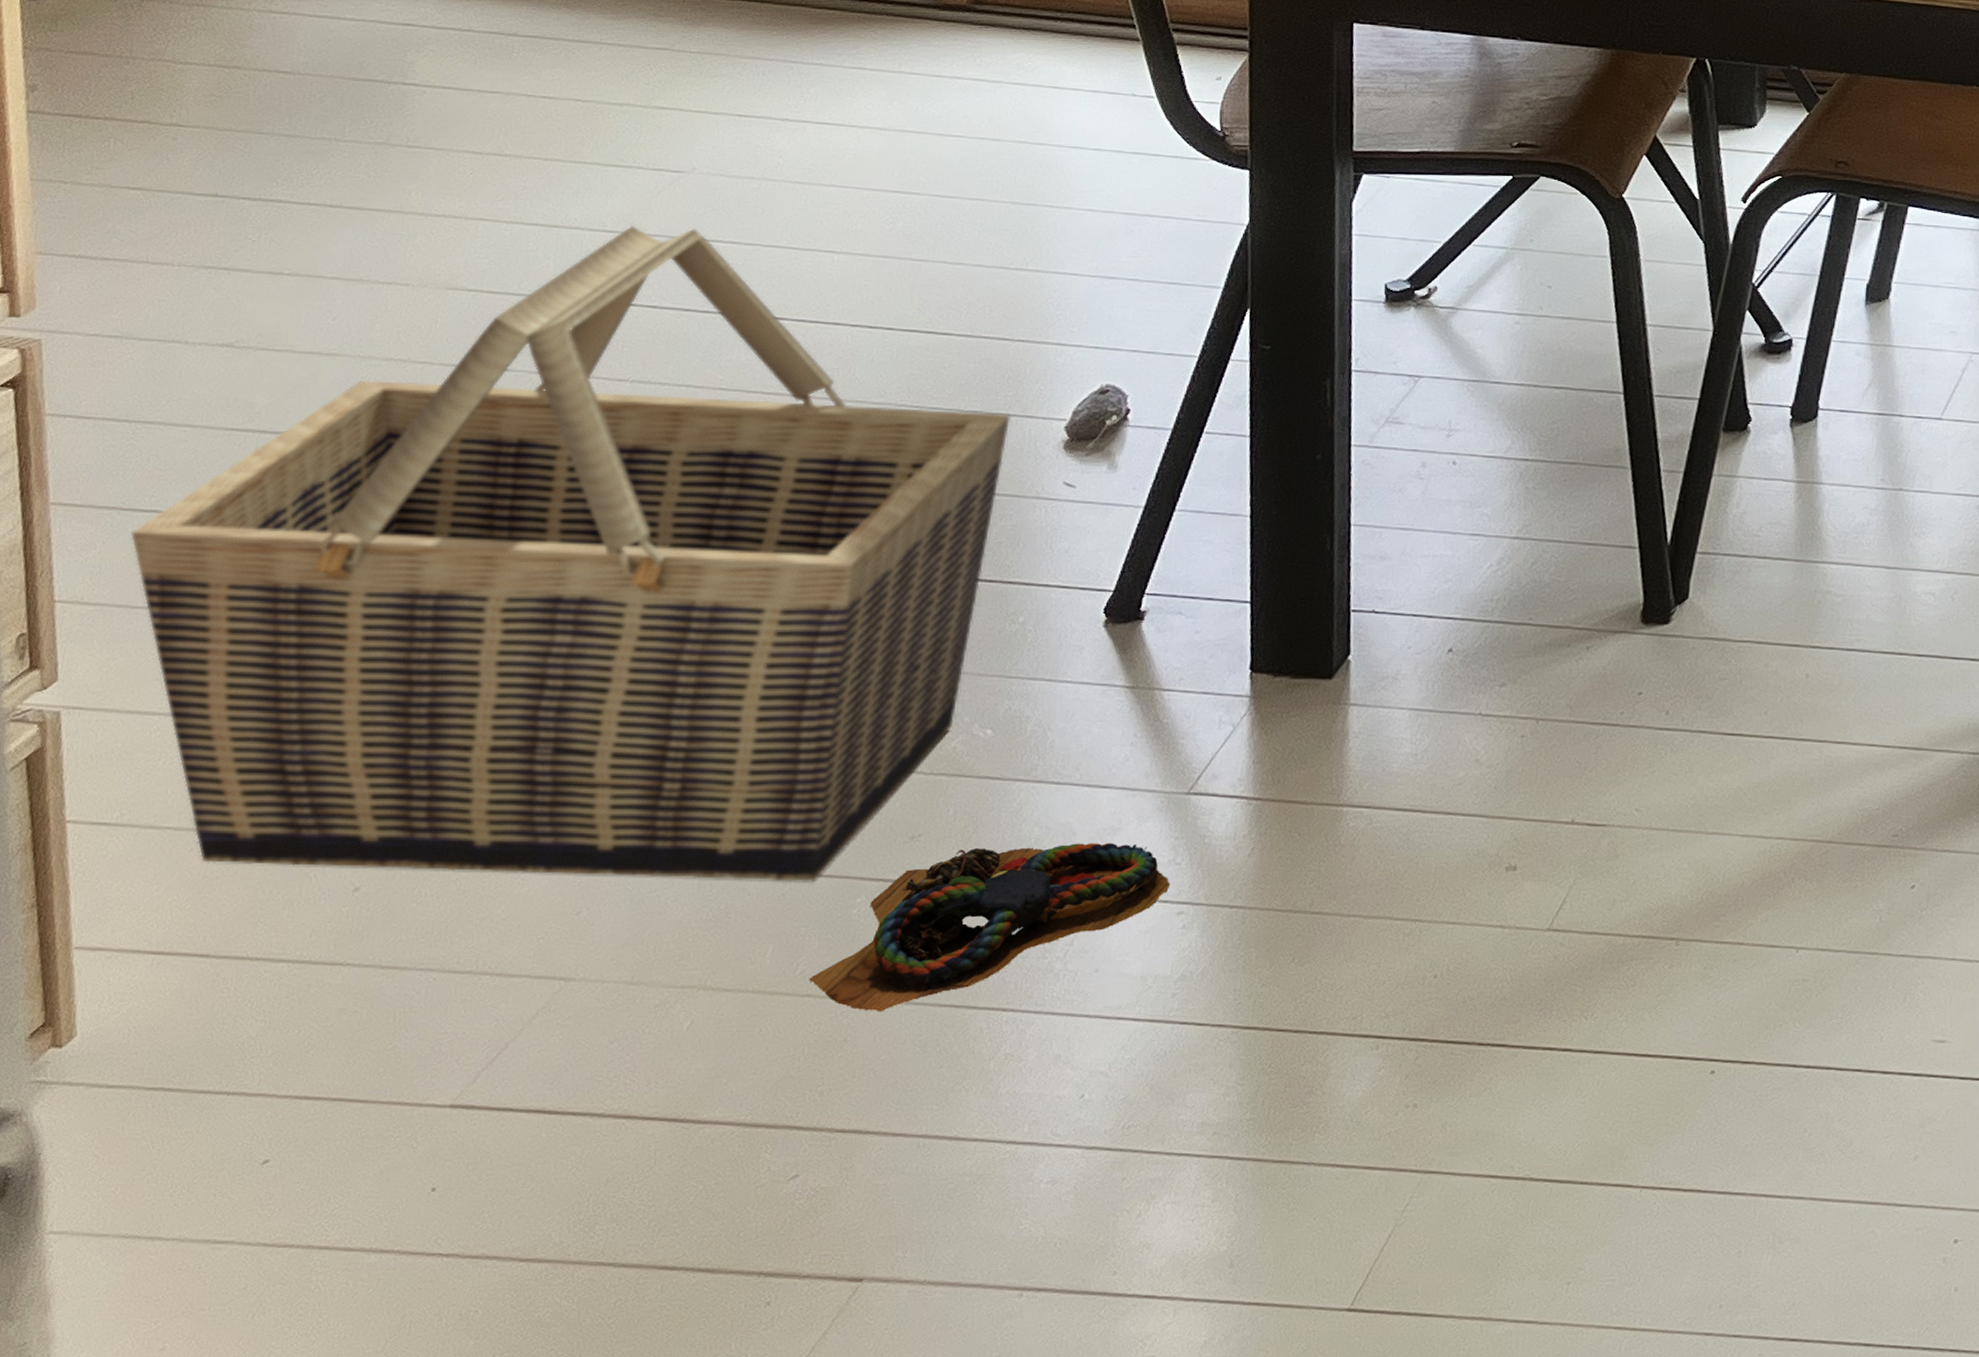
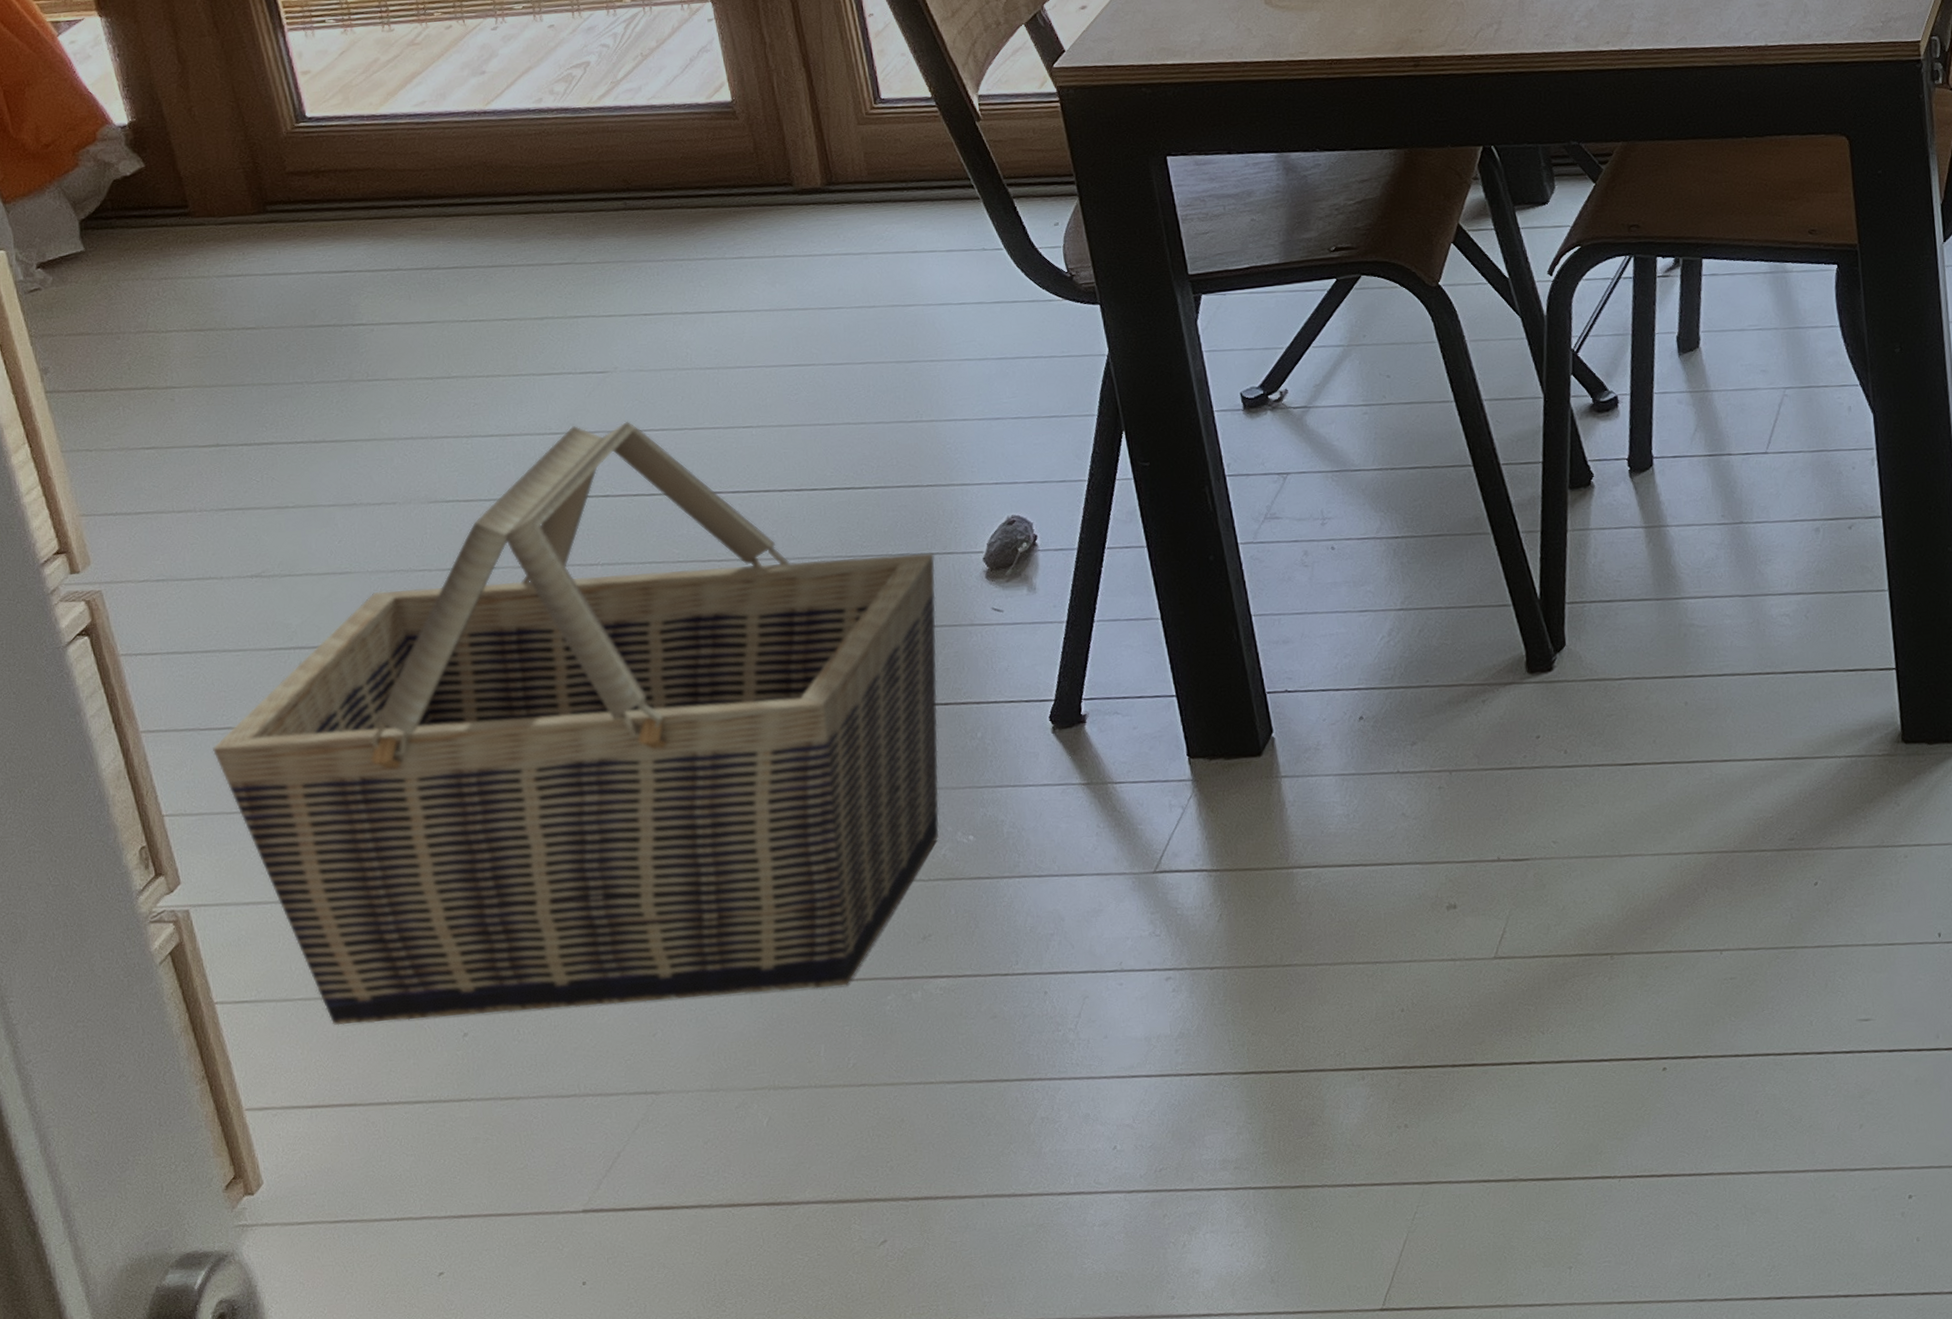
dog toy: present [809,843,1171,1012] -> none [861,922,1155,1093]

